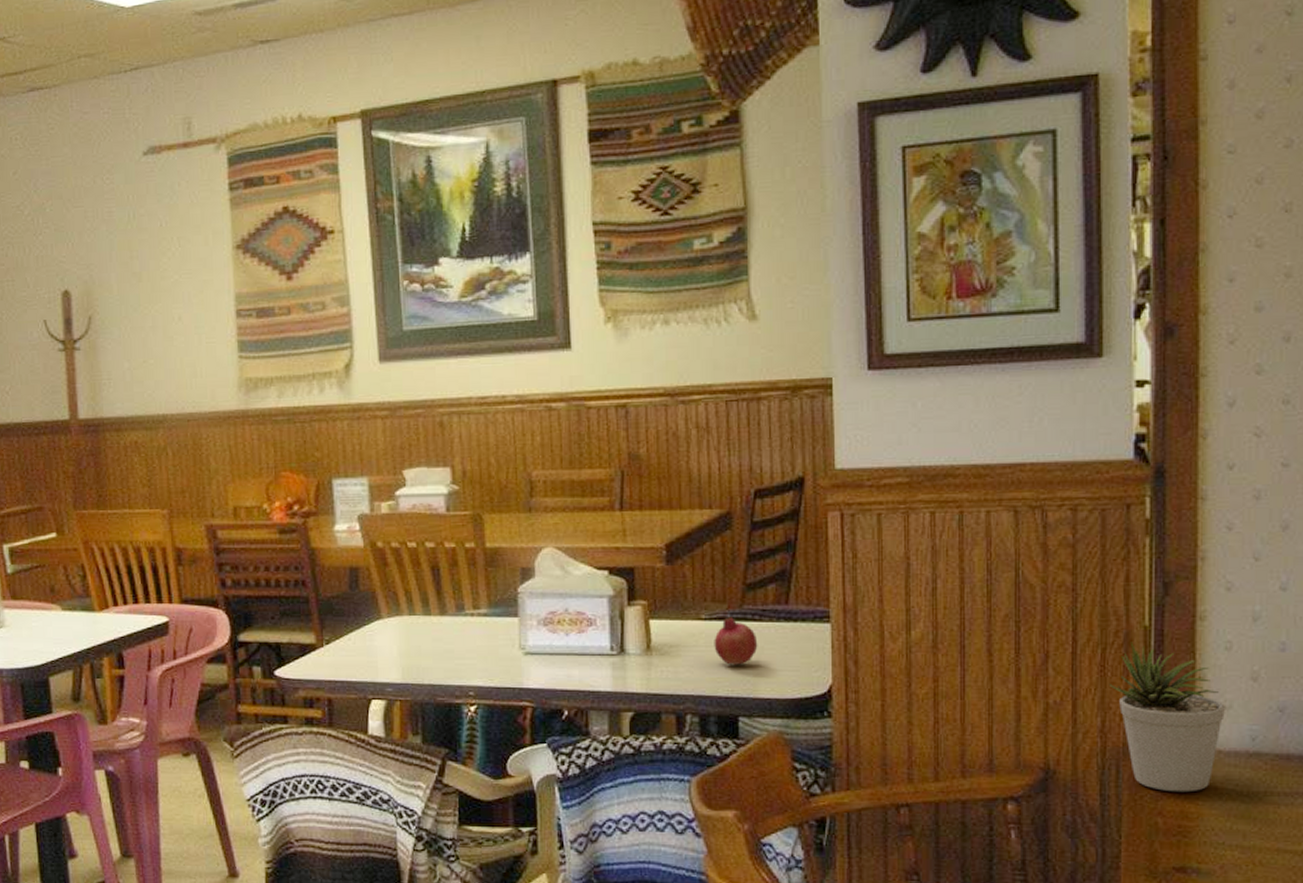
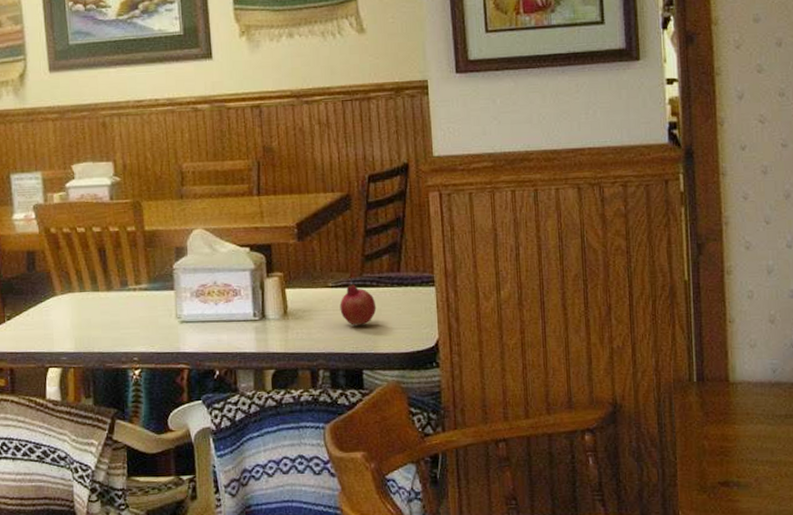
potted plant: present [1108,642,1227,793] -> none [659,294,752,419]

